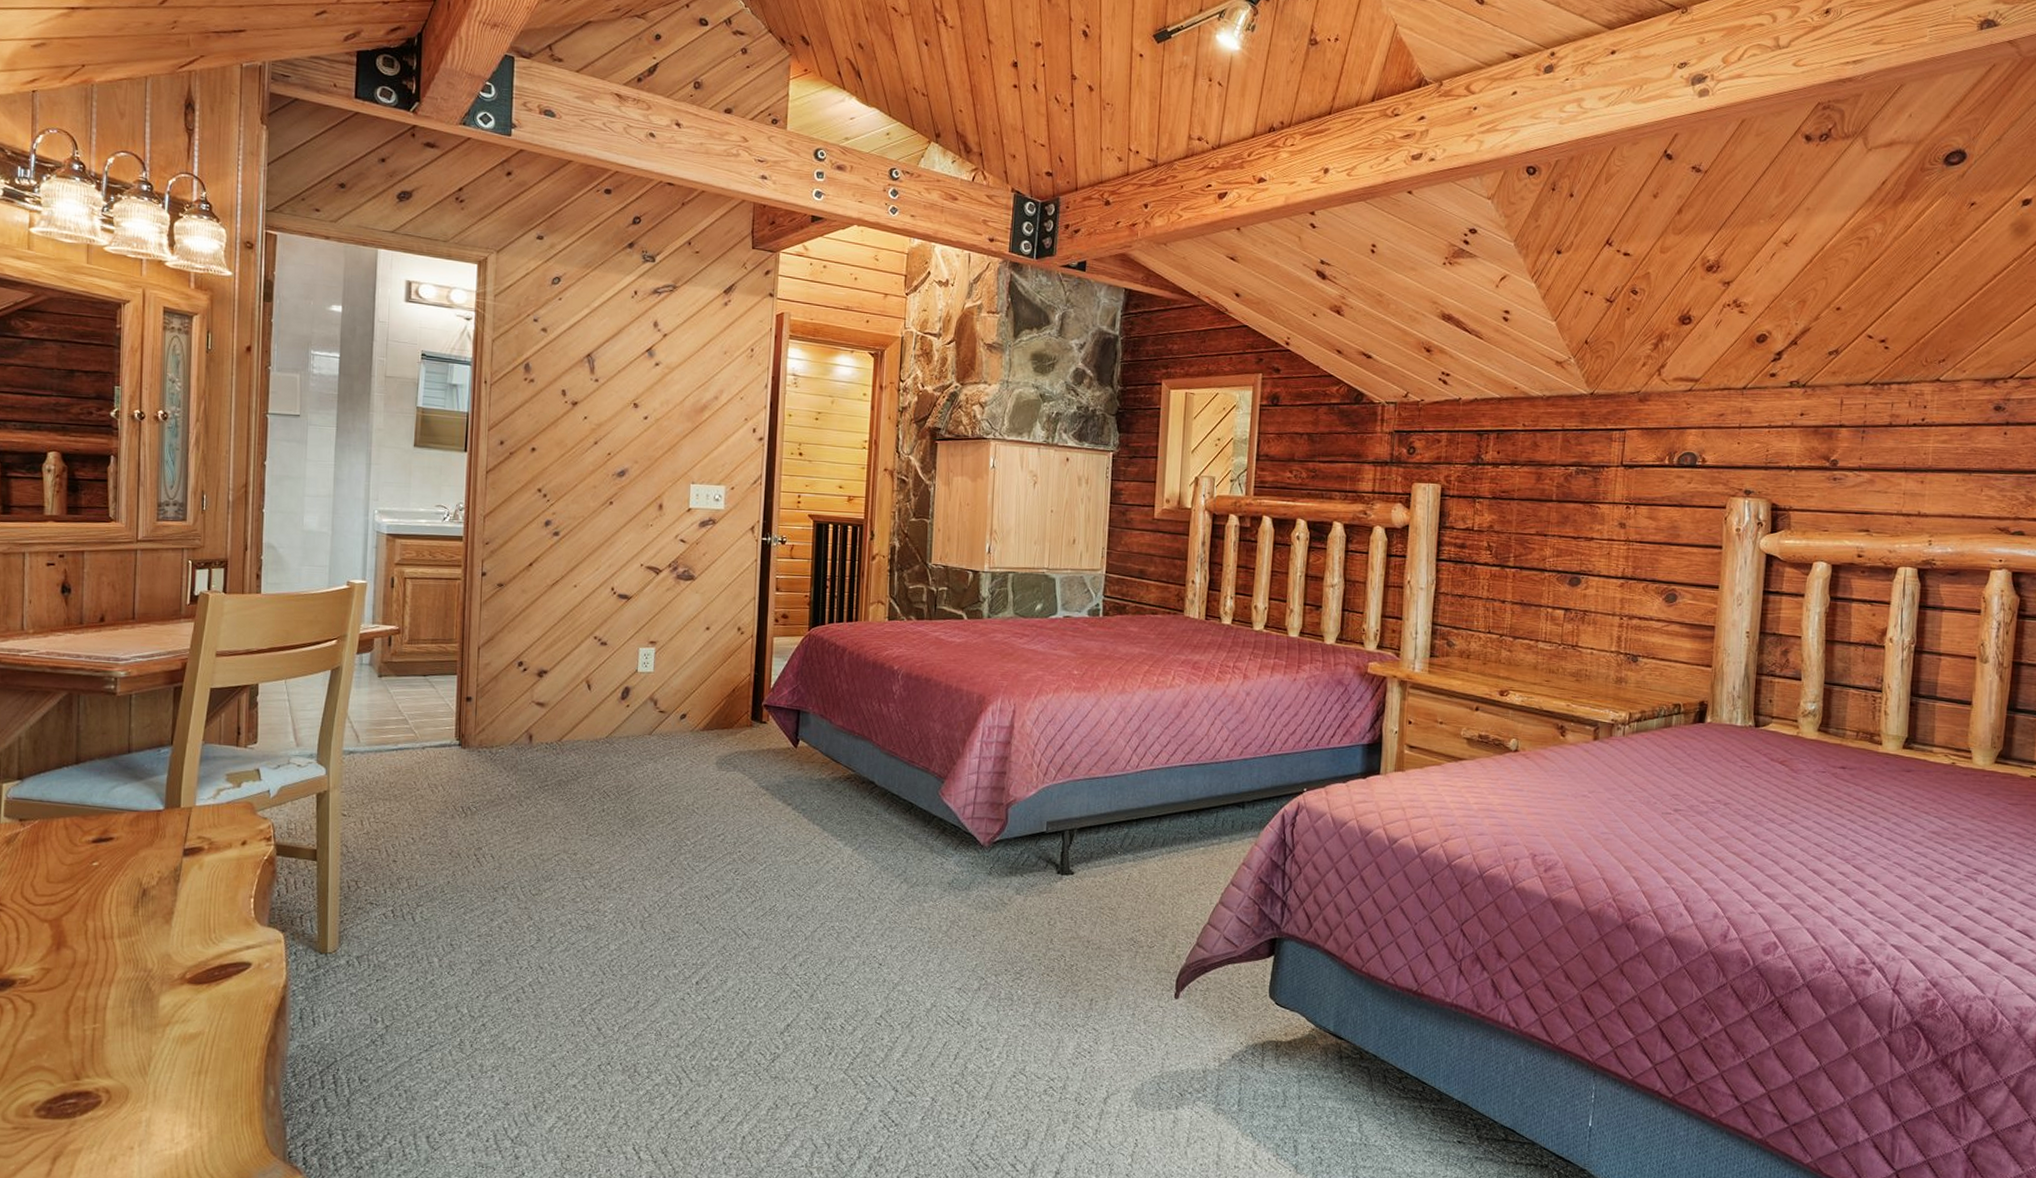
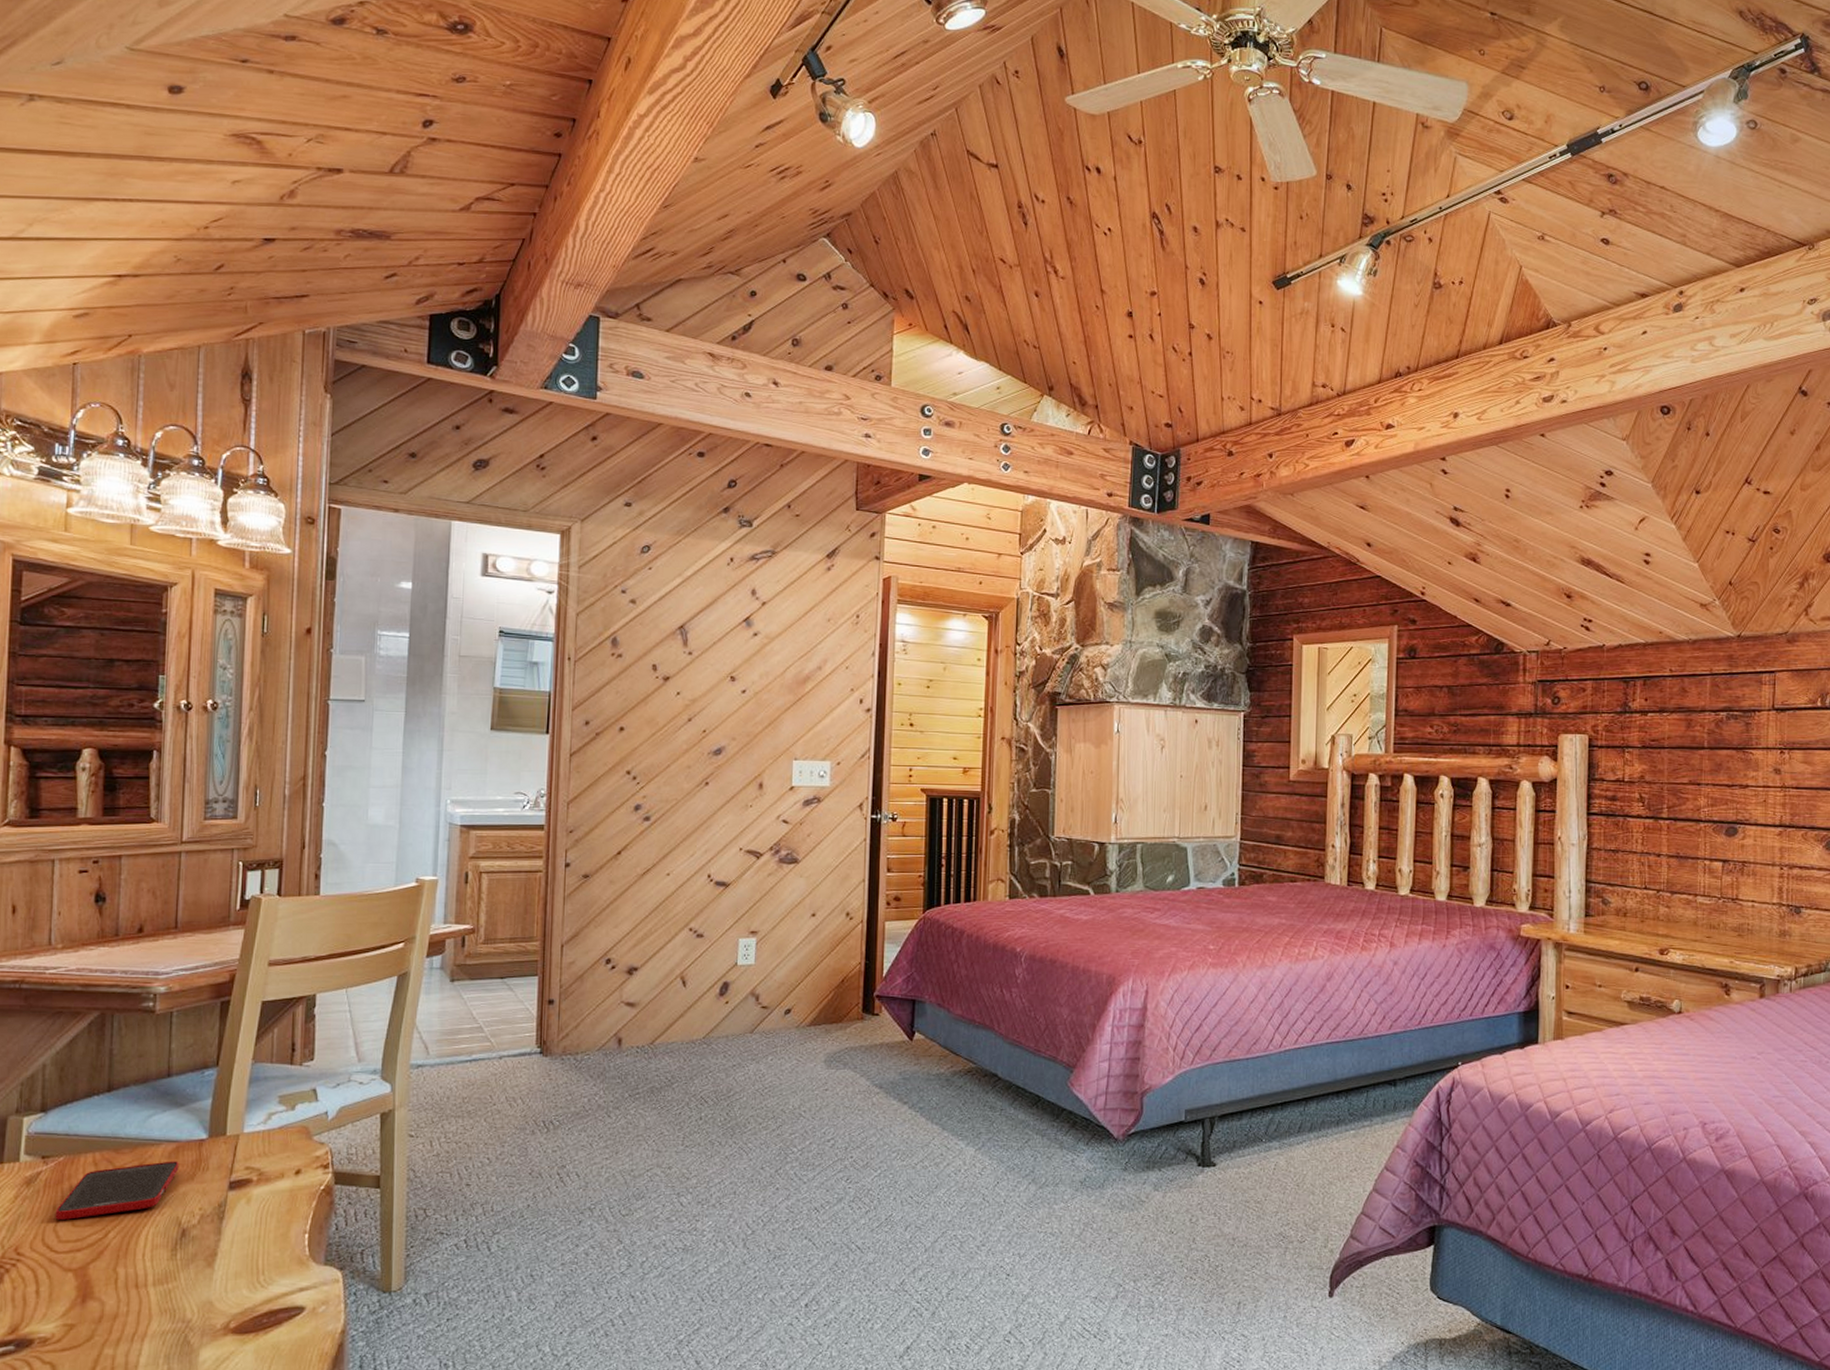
cell phone: none [32,828,139,876] -> present [55,1161,179,1220]

